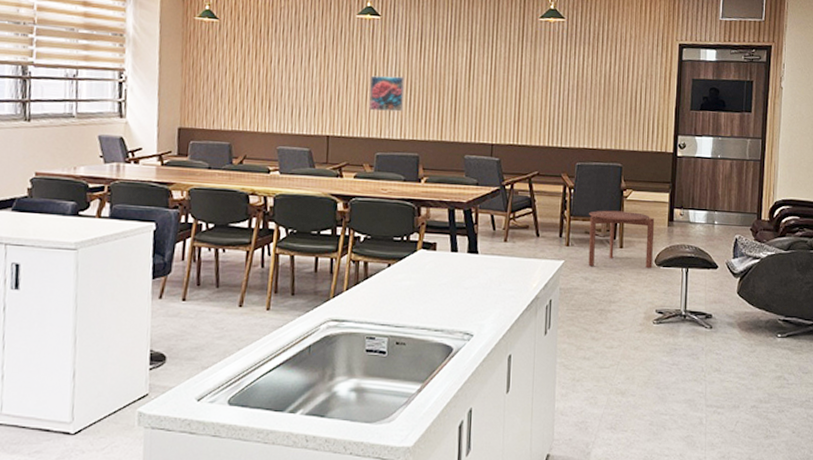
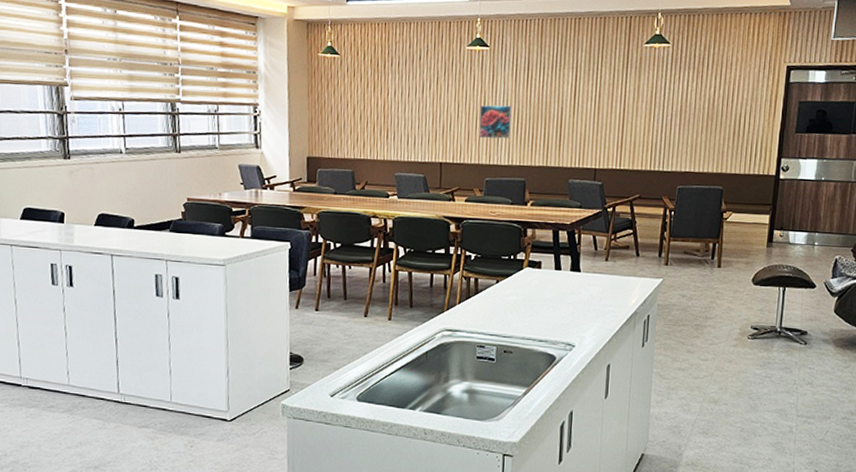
side table: present [588,210,655,269] -> none [686,231,754,288]

